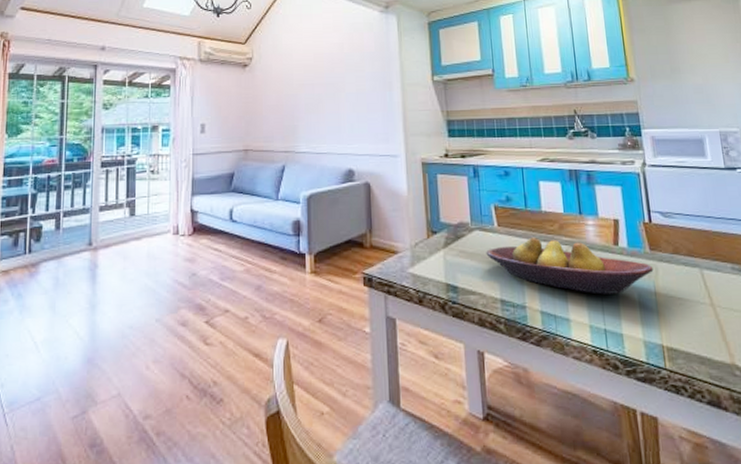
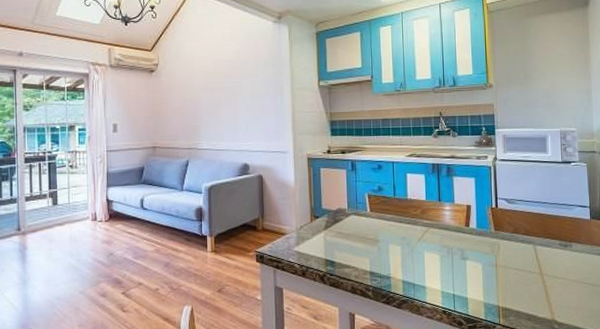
fruit bowl: present [486,237,654,294] -> none [359,220,496,267]

